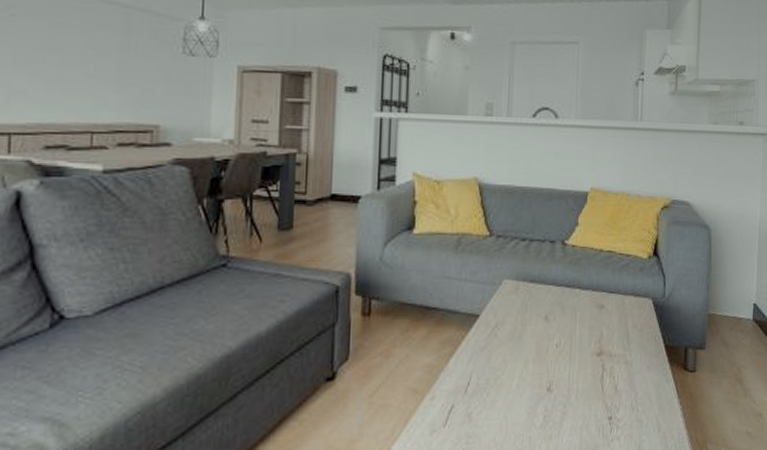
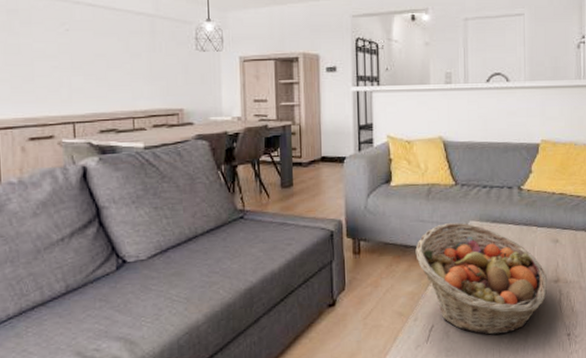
fruit basket: none [437,281,590,419] -> present [415,222,548,335]

